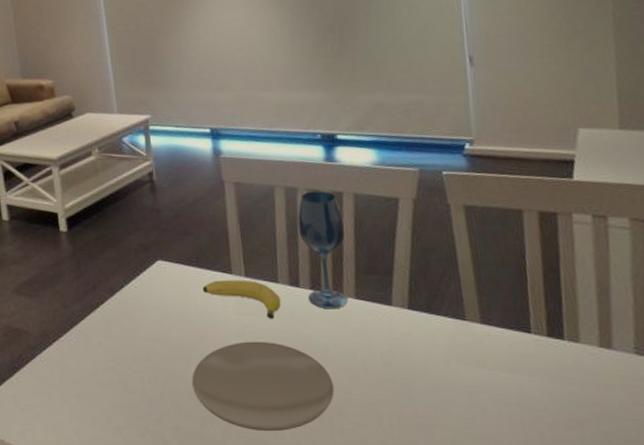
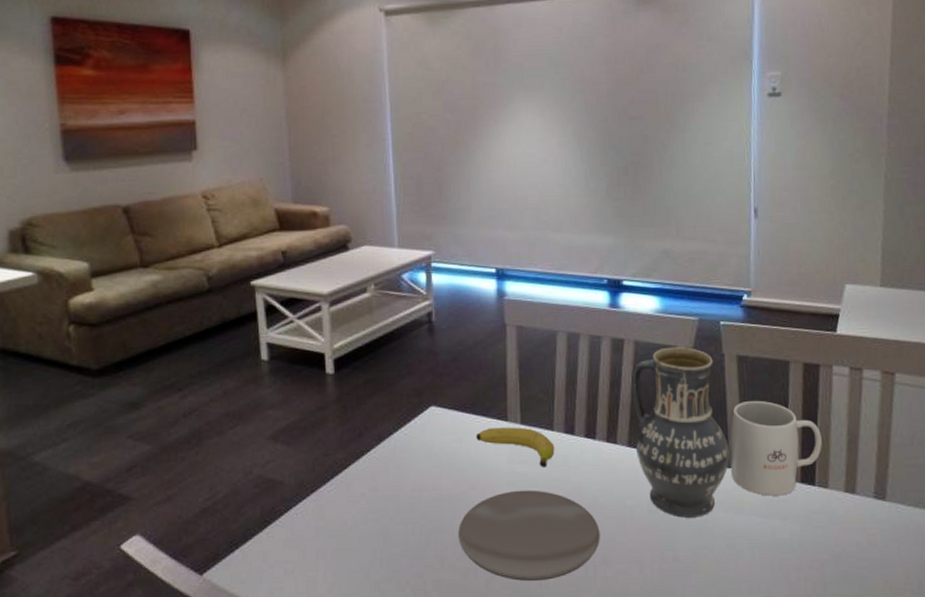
wineglass: present [298,190,348,309] -> none [578,337,624,457]
vase: none [353,198,466,371] -> present [631,347,730,518]
mug: none [462,250,569,350] -> present [729,400,823,496]

